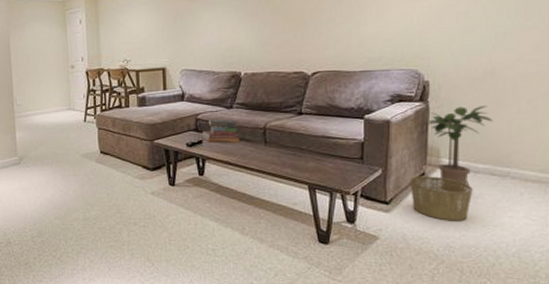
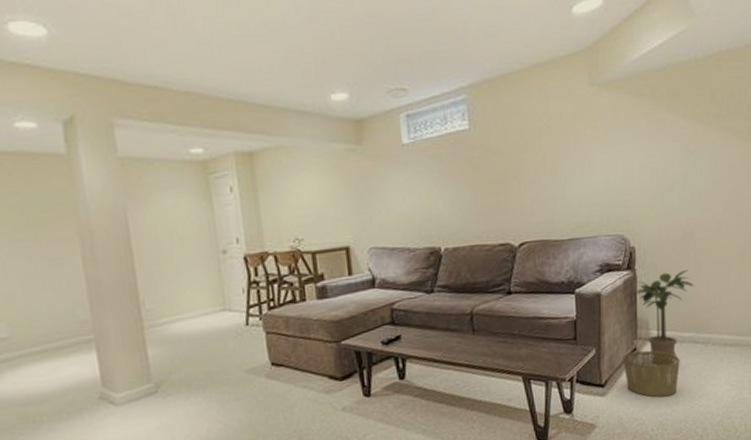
books: present [202,118,240,144] -> none [399,306,444,339]

